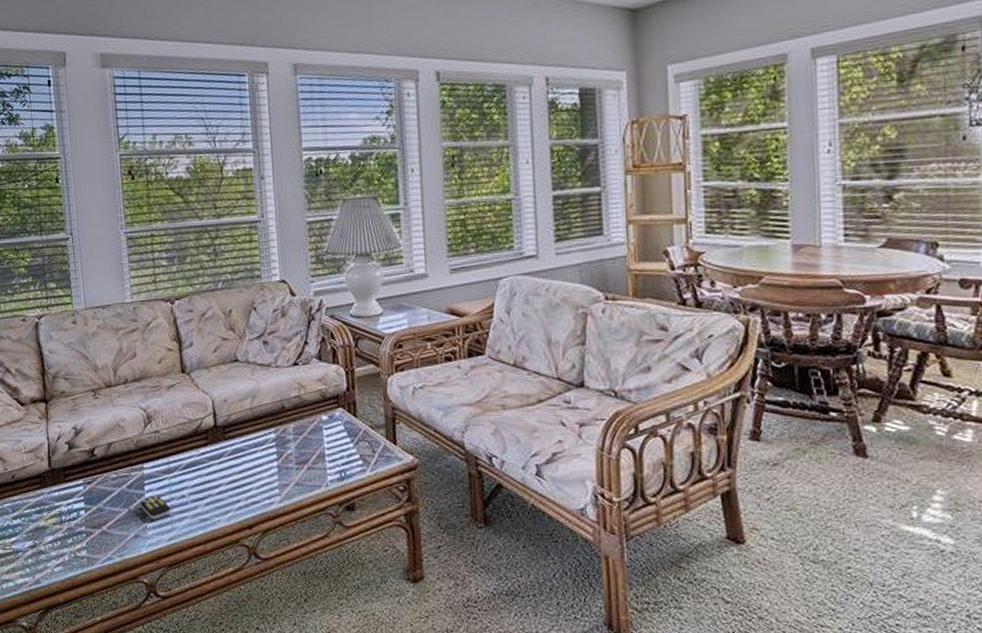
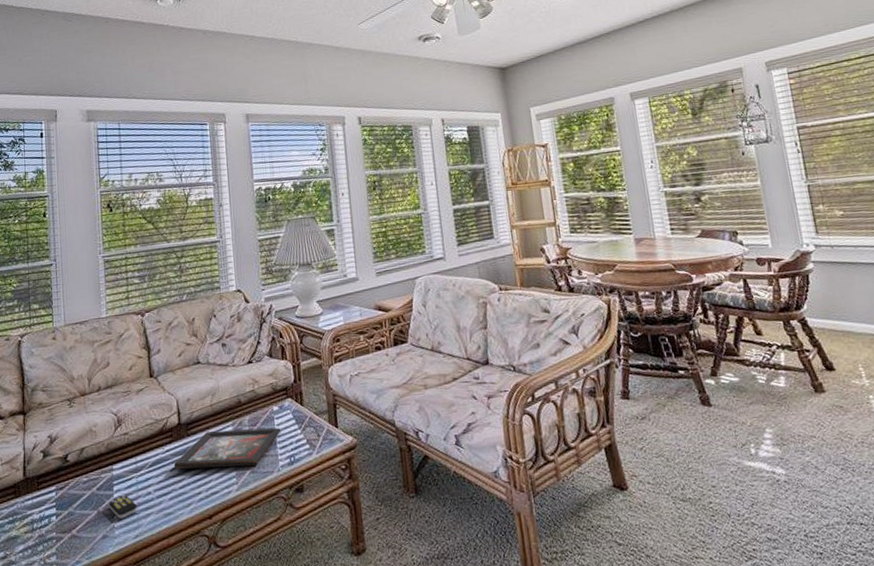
decorative tray: none [209,437,331,477] -> present [173,428,281,470]

